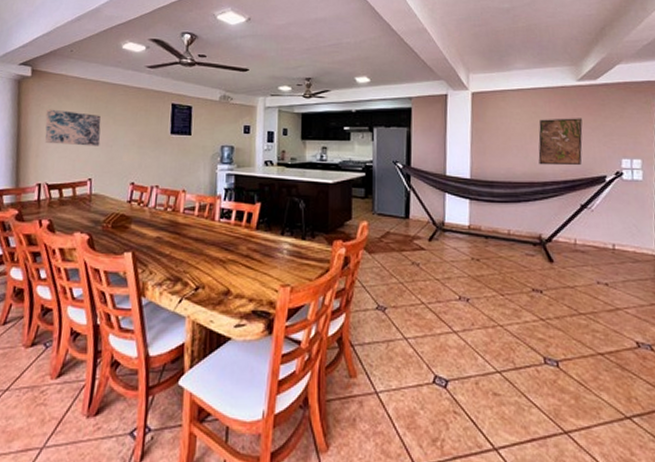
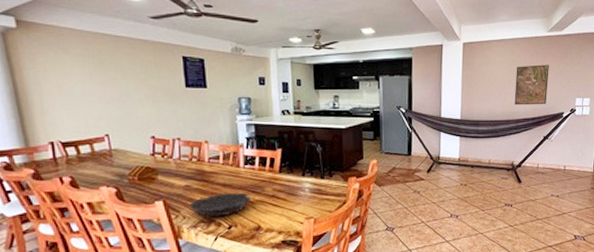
wall art: present [45,109,101,146] -> none [43,64,112,102]
bowl: none [158,248,224,276] -> present [189,192,252,218]

